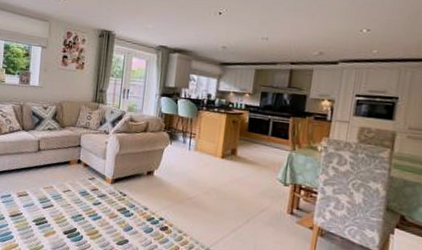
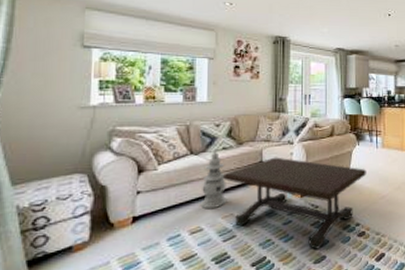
lantern: none [27,128,49,180] -> present [200,148,227,210]
coffee table: none [46,143,176,233] -> present [222,157,367,249]

